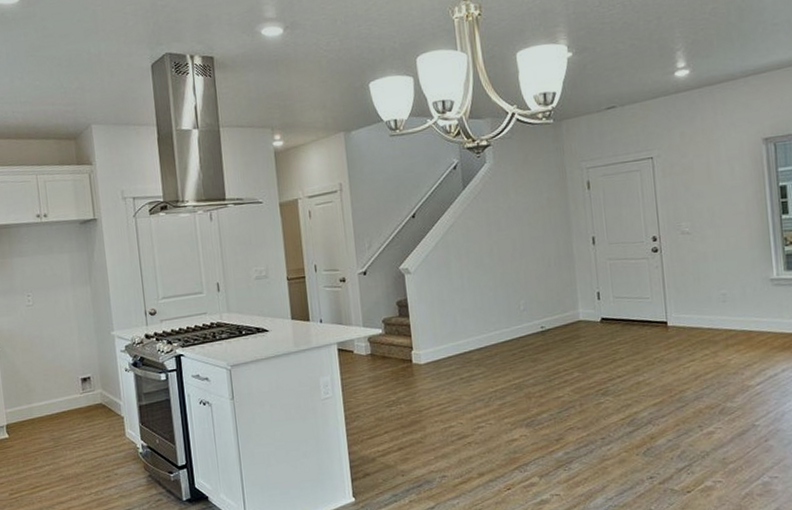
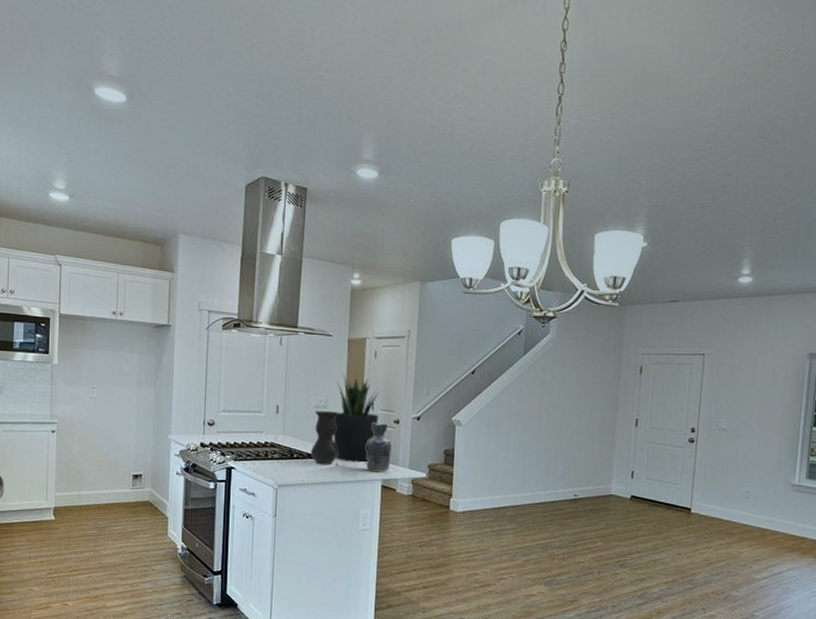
vase: none [256,280,288,338] -> present [310,411,339,466]
planter: none [275,239,324,331] -> present [333,373,379,462]
ceramic jug: none [315,284,343,336] -> present [366,423,392,472]

